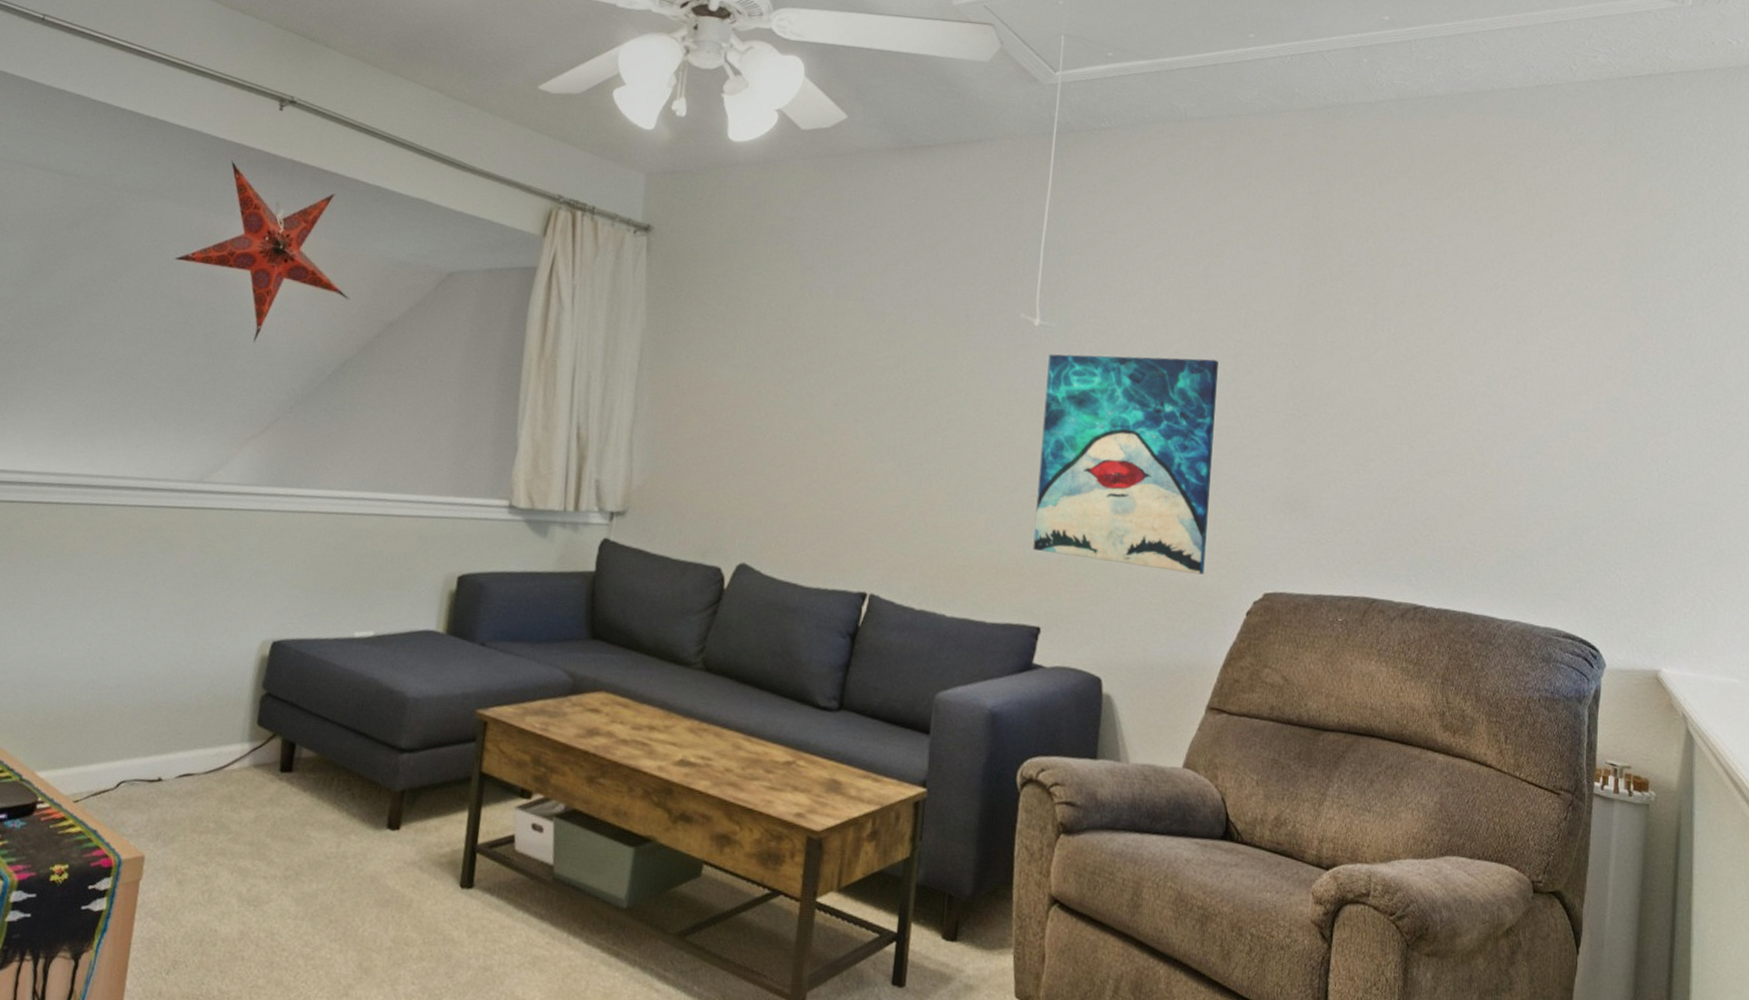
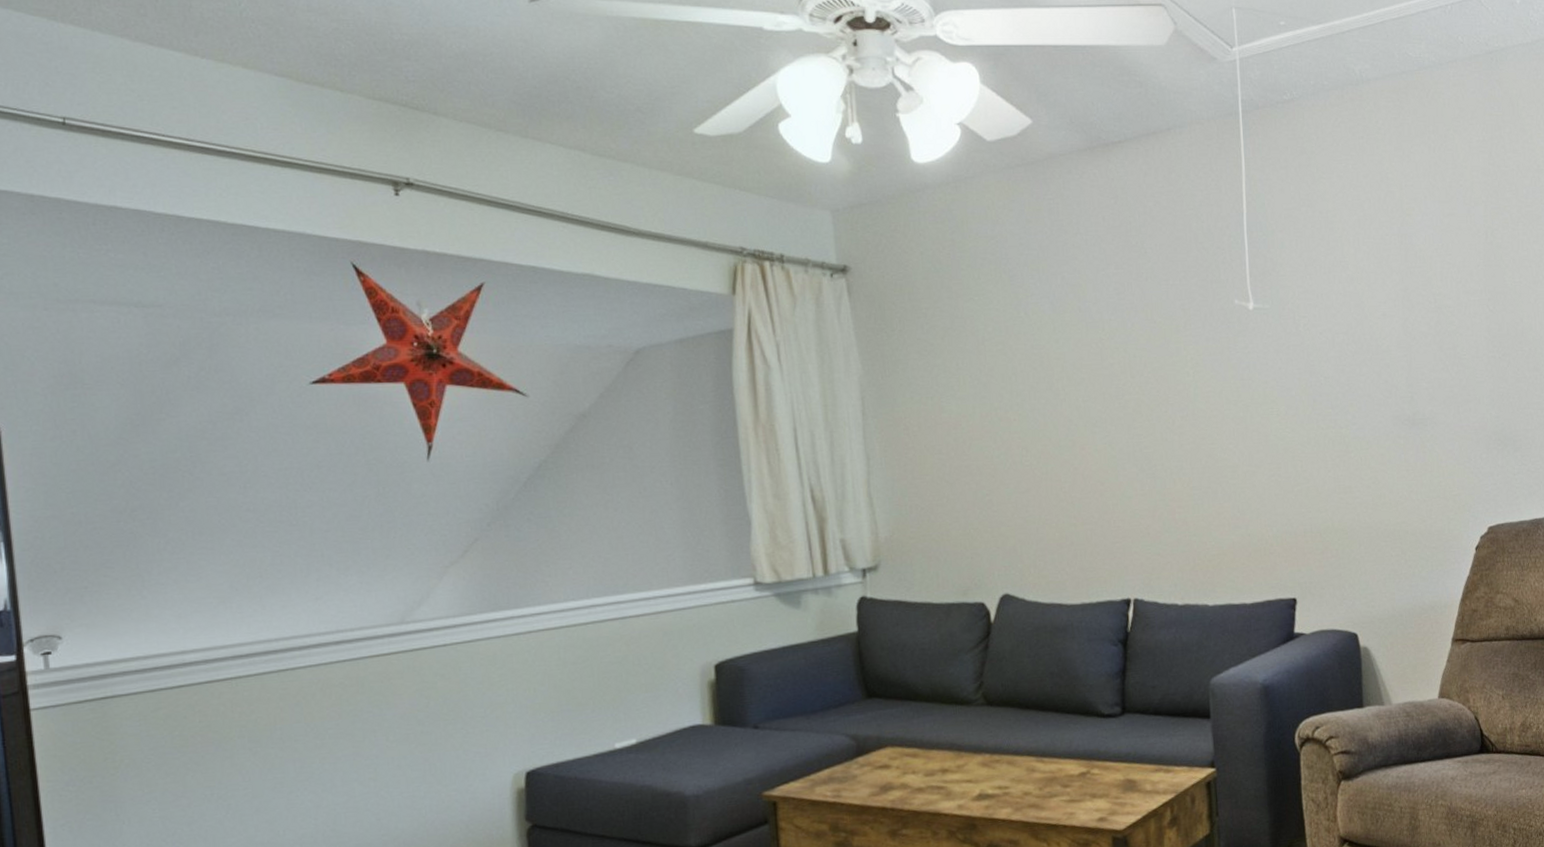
wall art: present [1033,354,1218,575] -> none [1267,316,1435,527]

